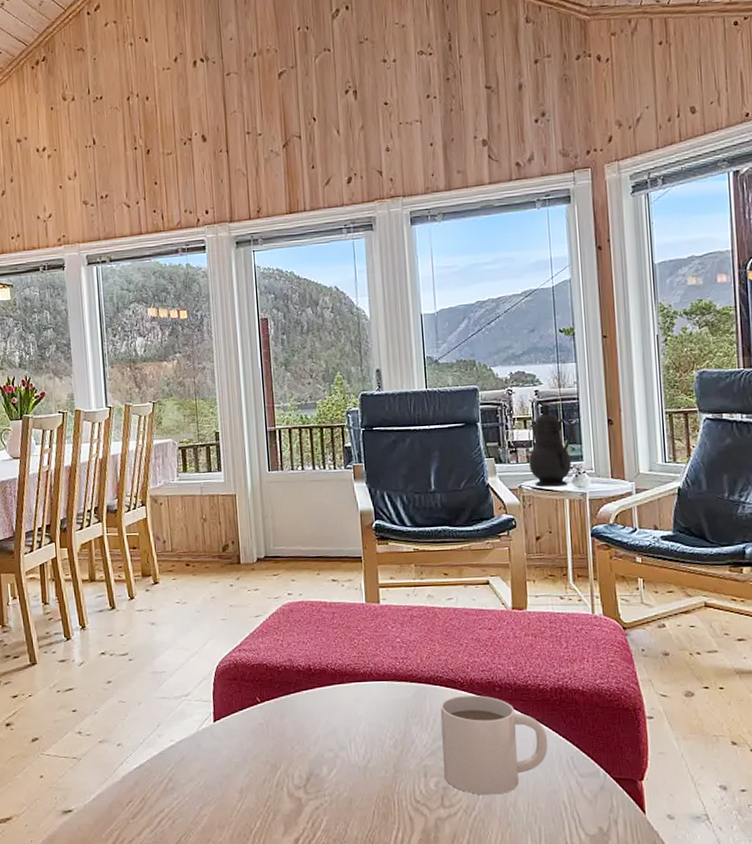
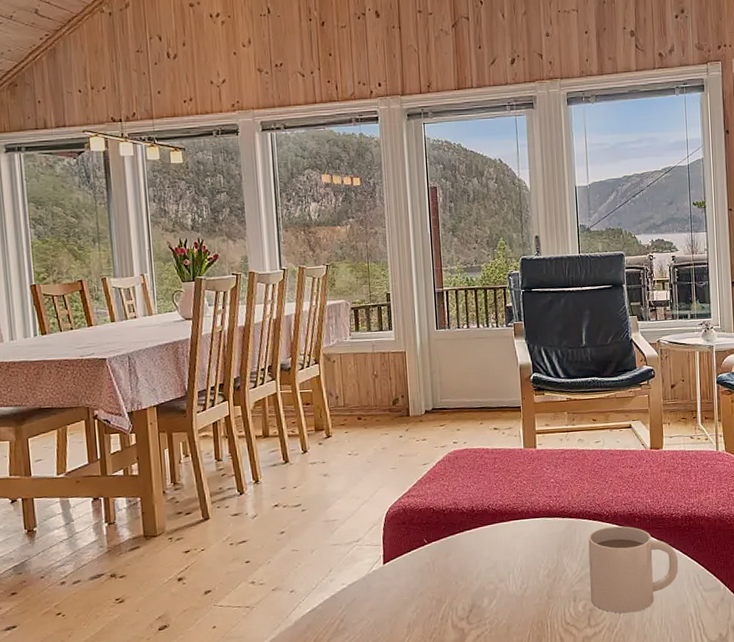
coffeepot: present [529,404,574,487] -> none [666,268,704,341]

